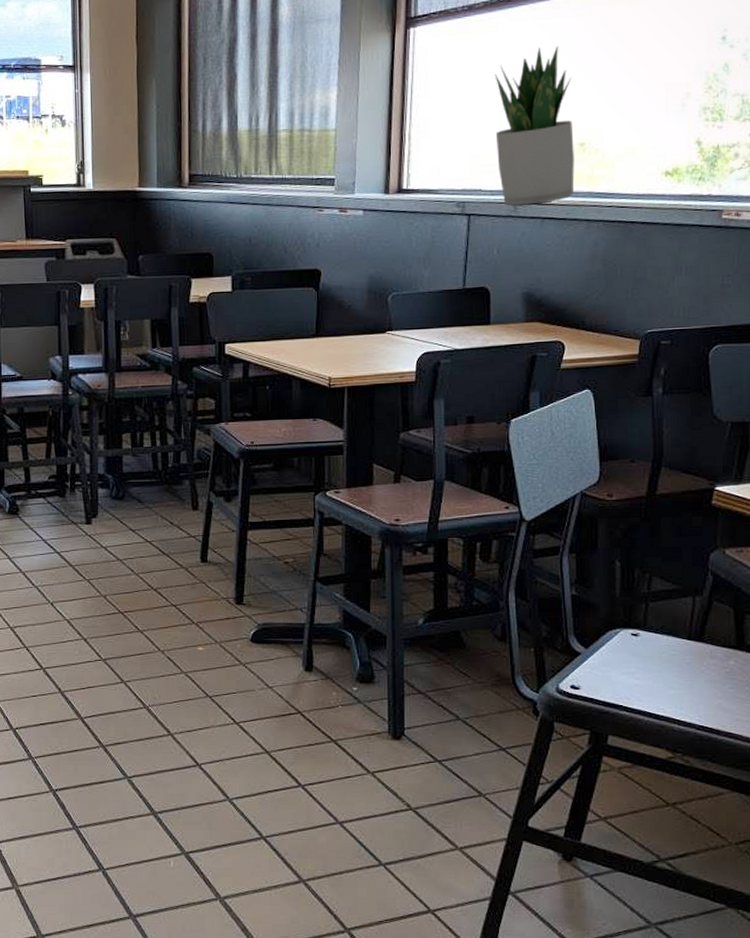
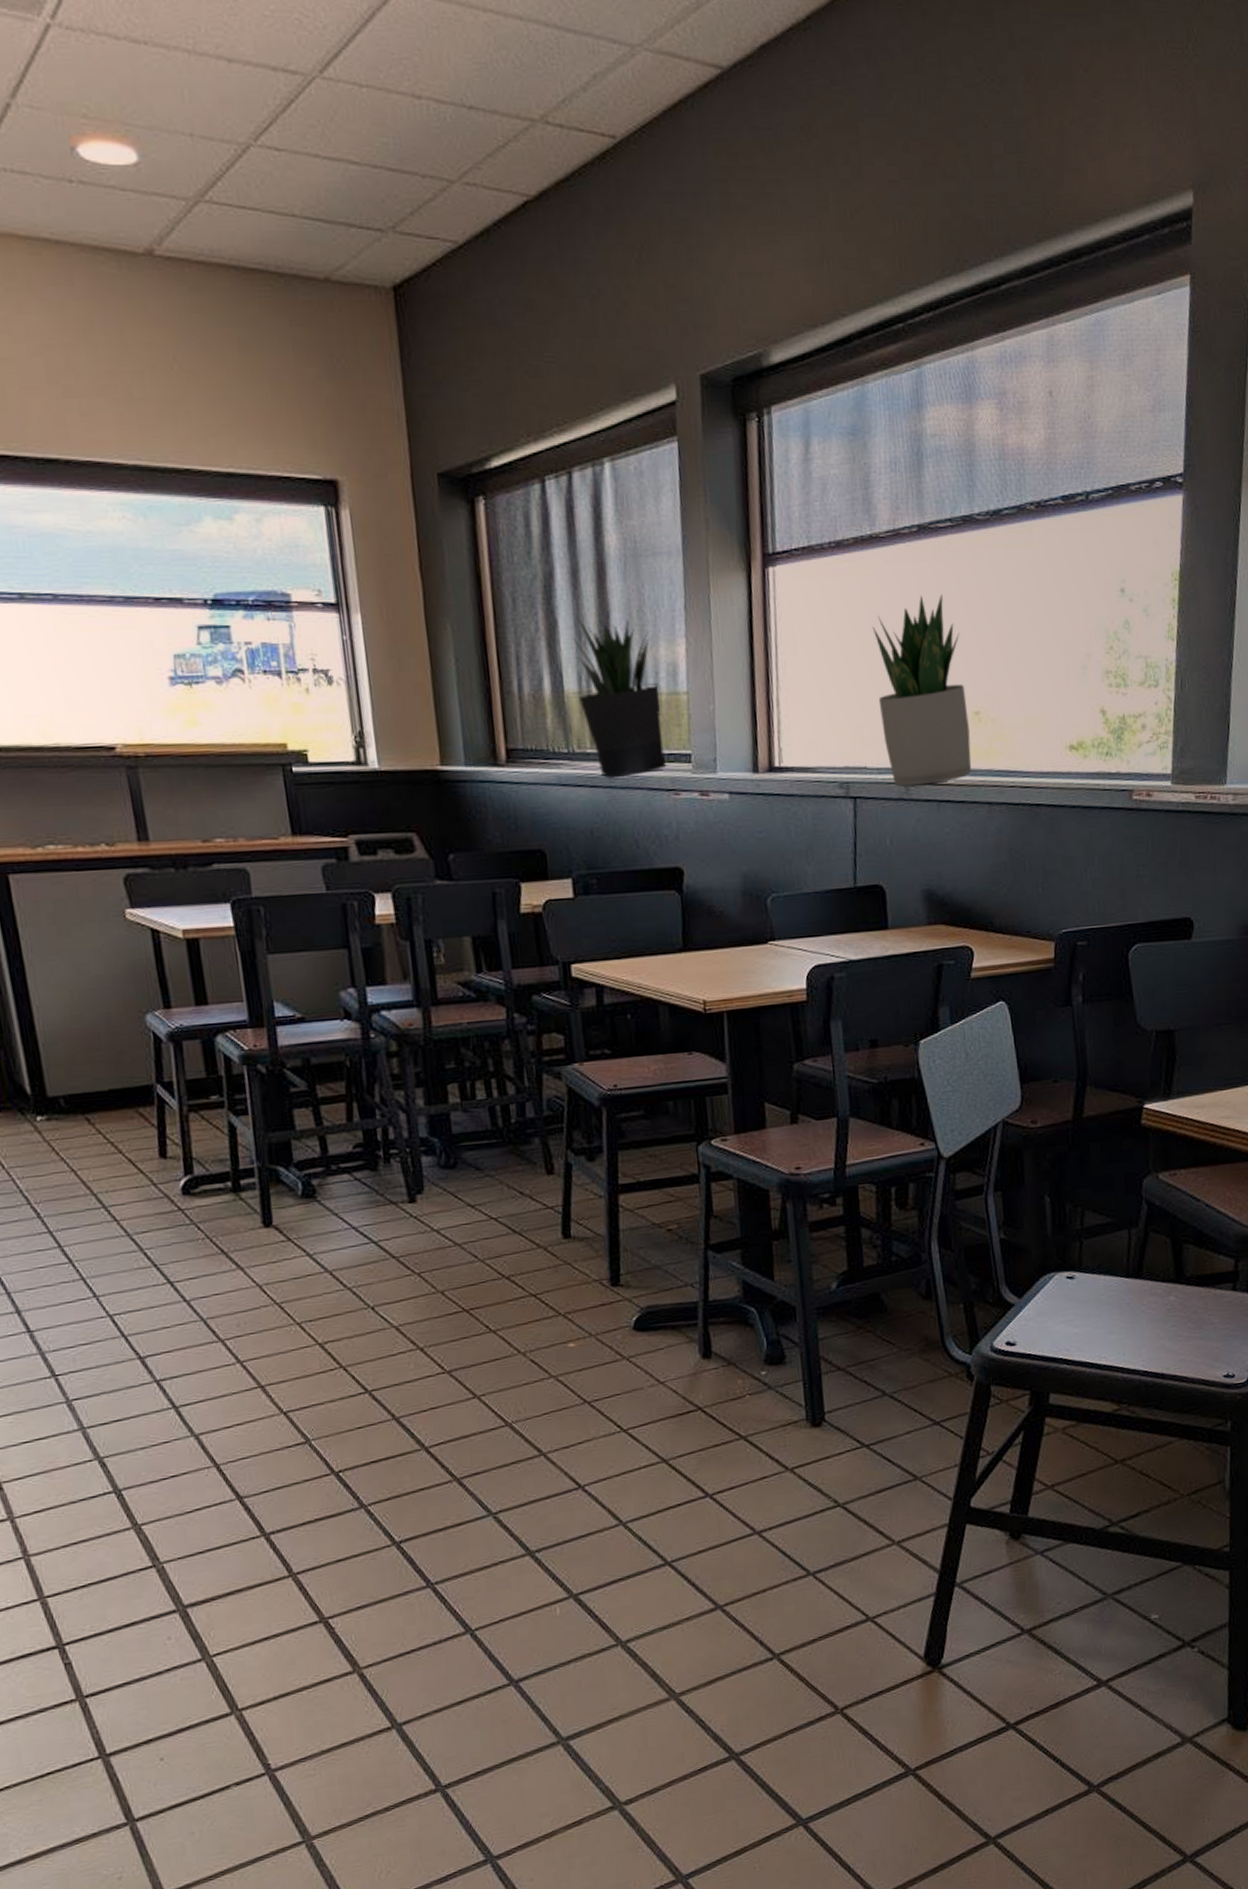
planter: none [248,71,317,198] -> present [573,617,670,779]

